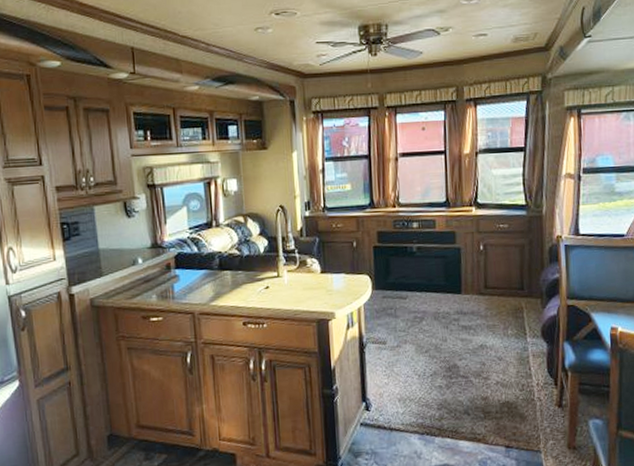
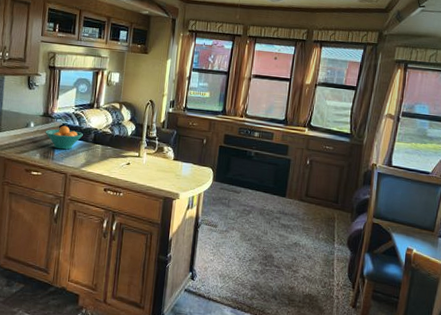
fruit bowl: none [157,254,205,285] -> present [45,125,83,150]

